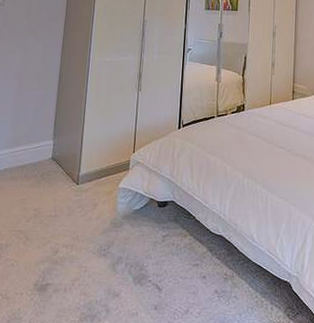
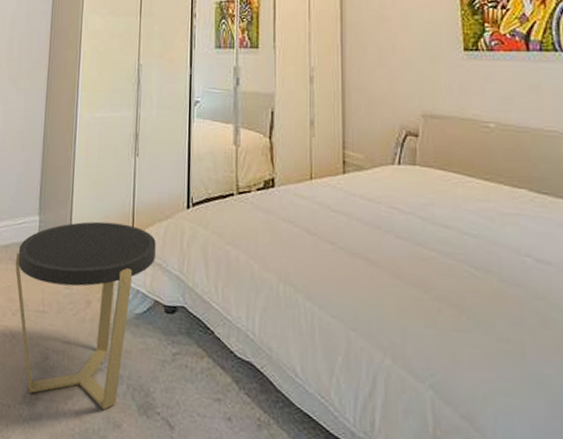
side table: none [30,142,153,285] -> present [15,221,156,411]

